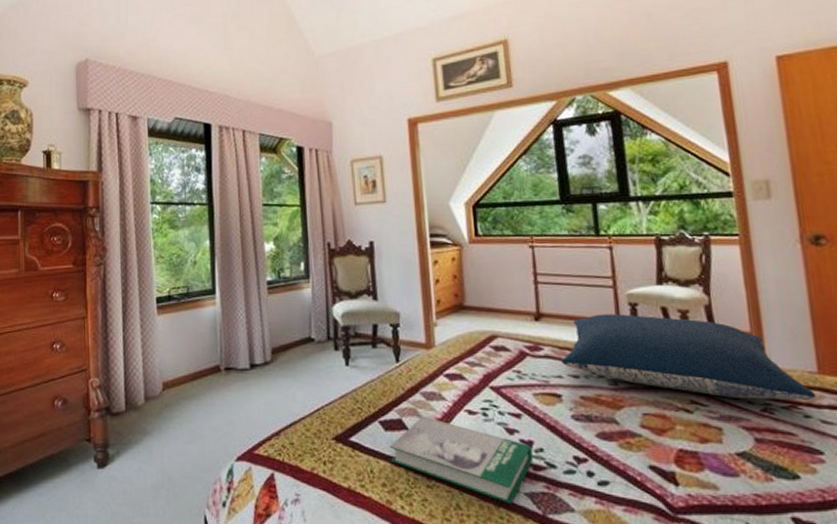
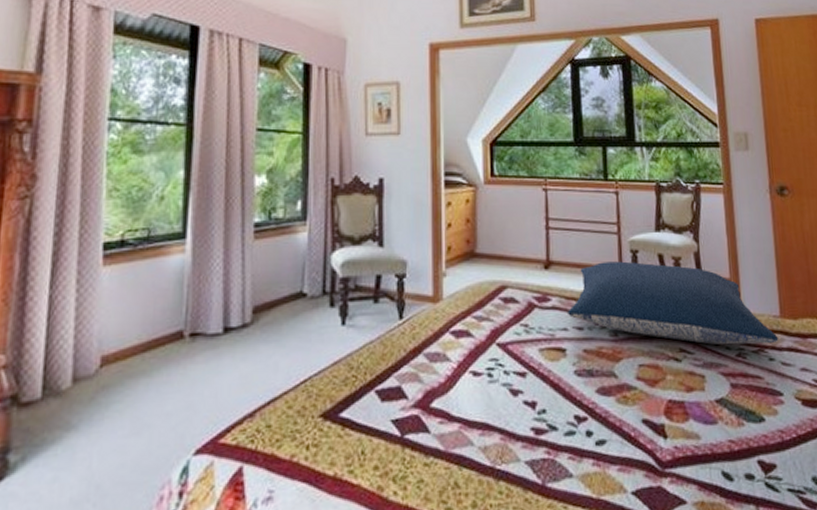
book: present [389,416,534,505] -> none [385,381,536,477]

